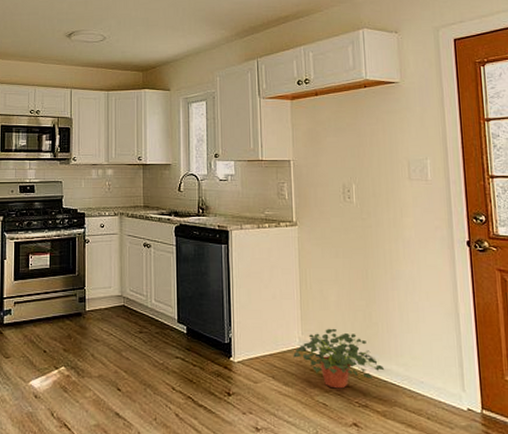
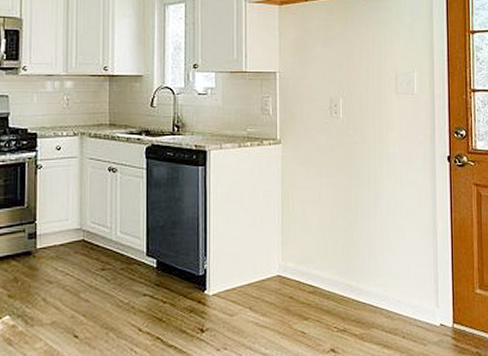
potted plant: present [293,328,385,389] -> none [272,252,364,315]

